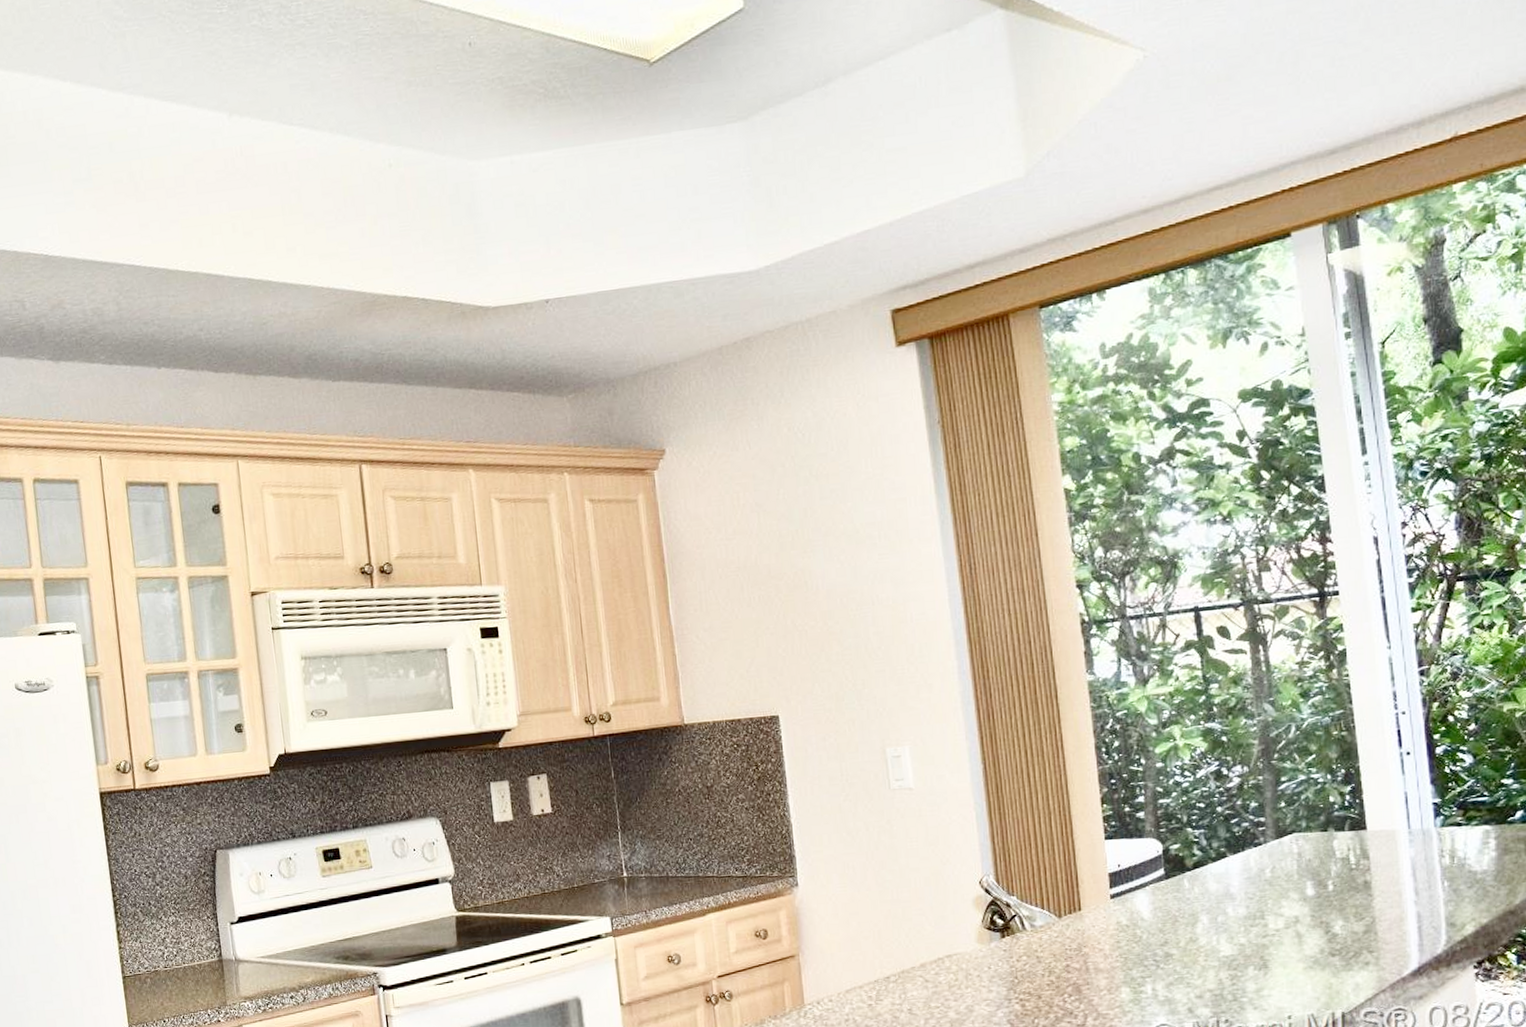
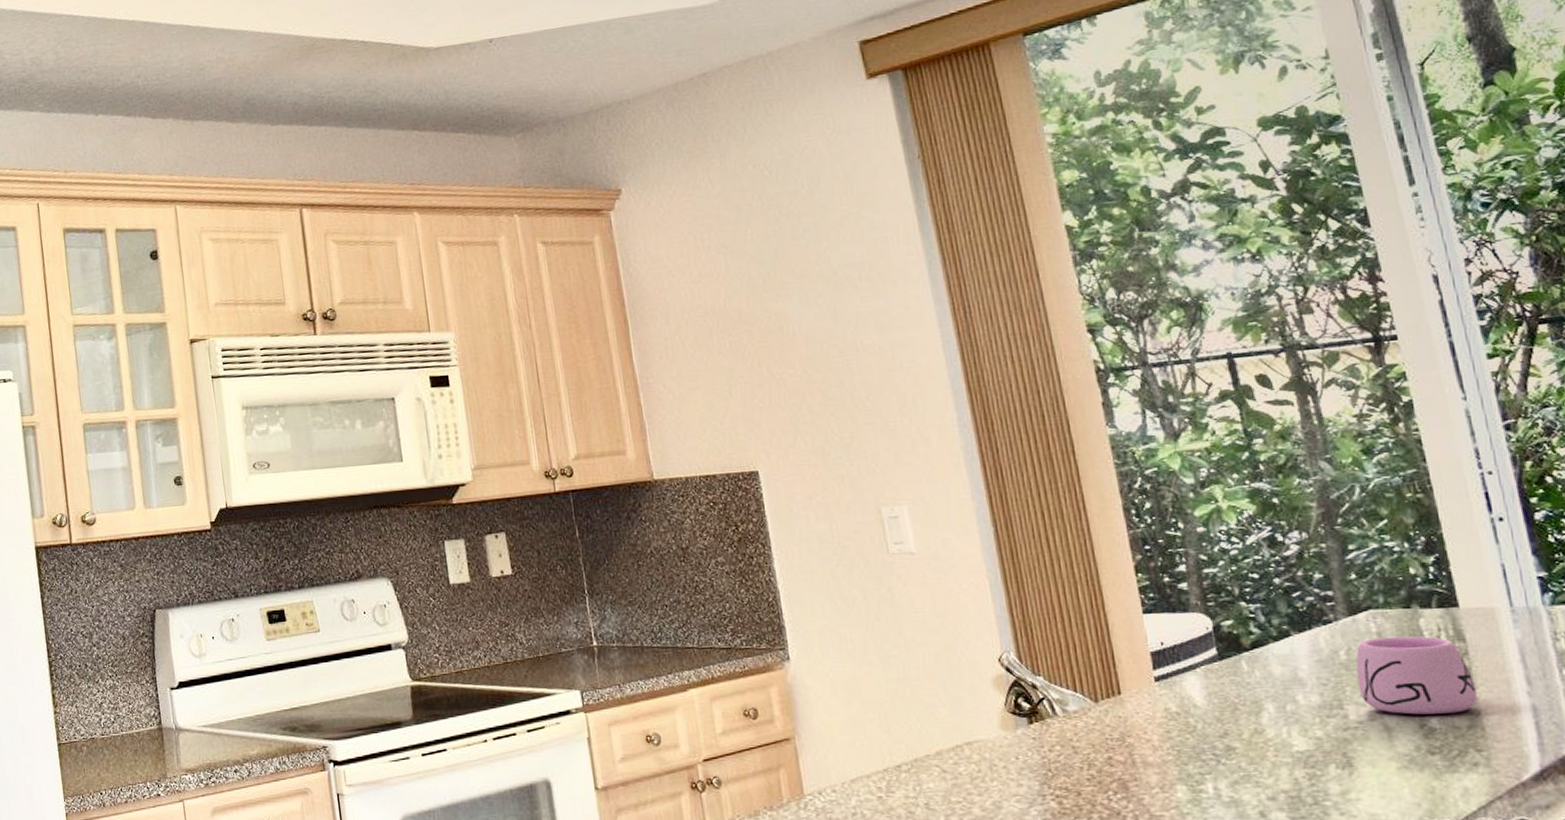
mug: none [1278,855,1374,923] -> present [1356,636,1477,715]

